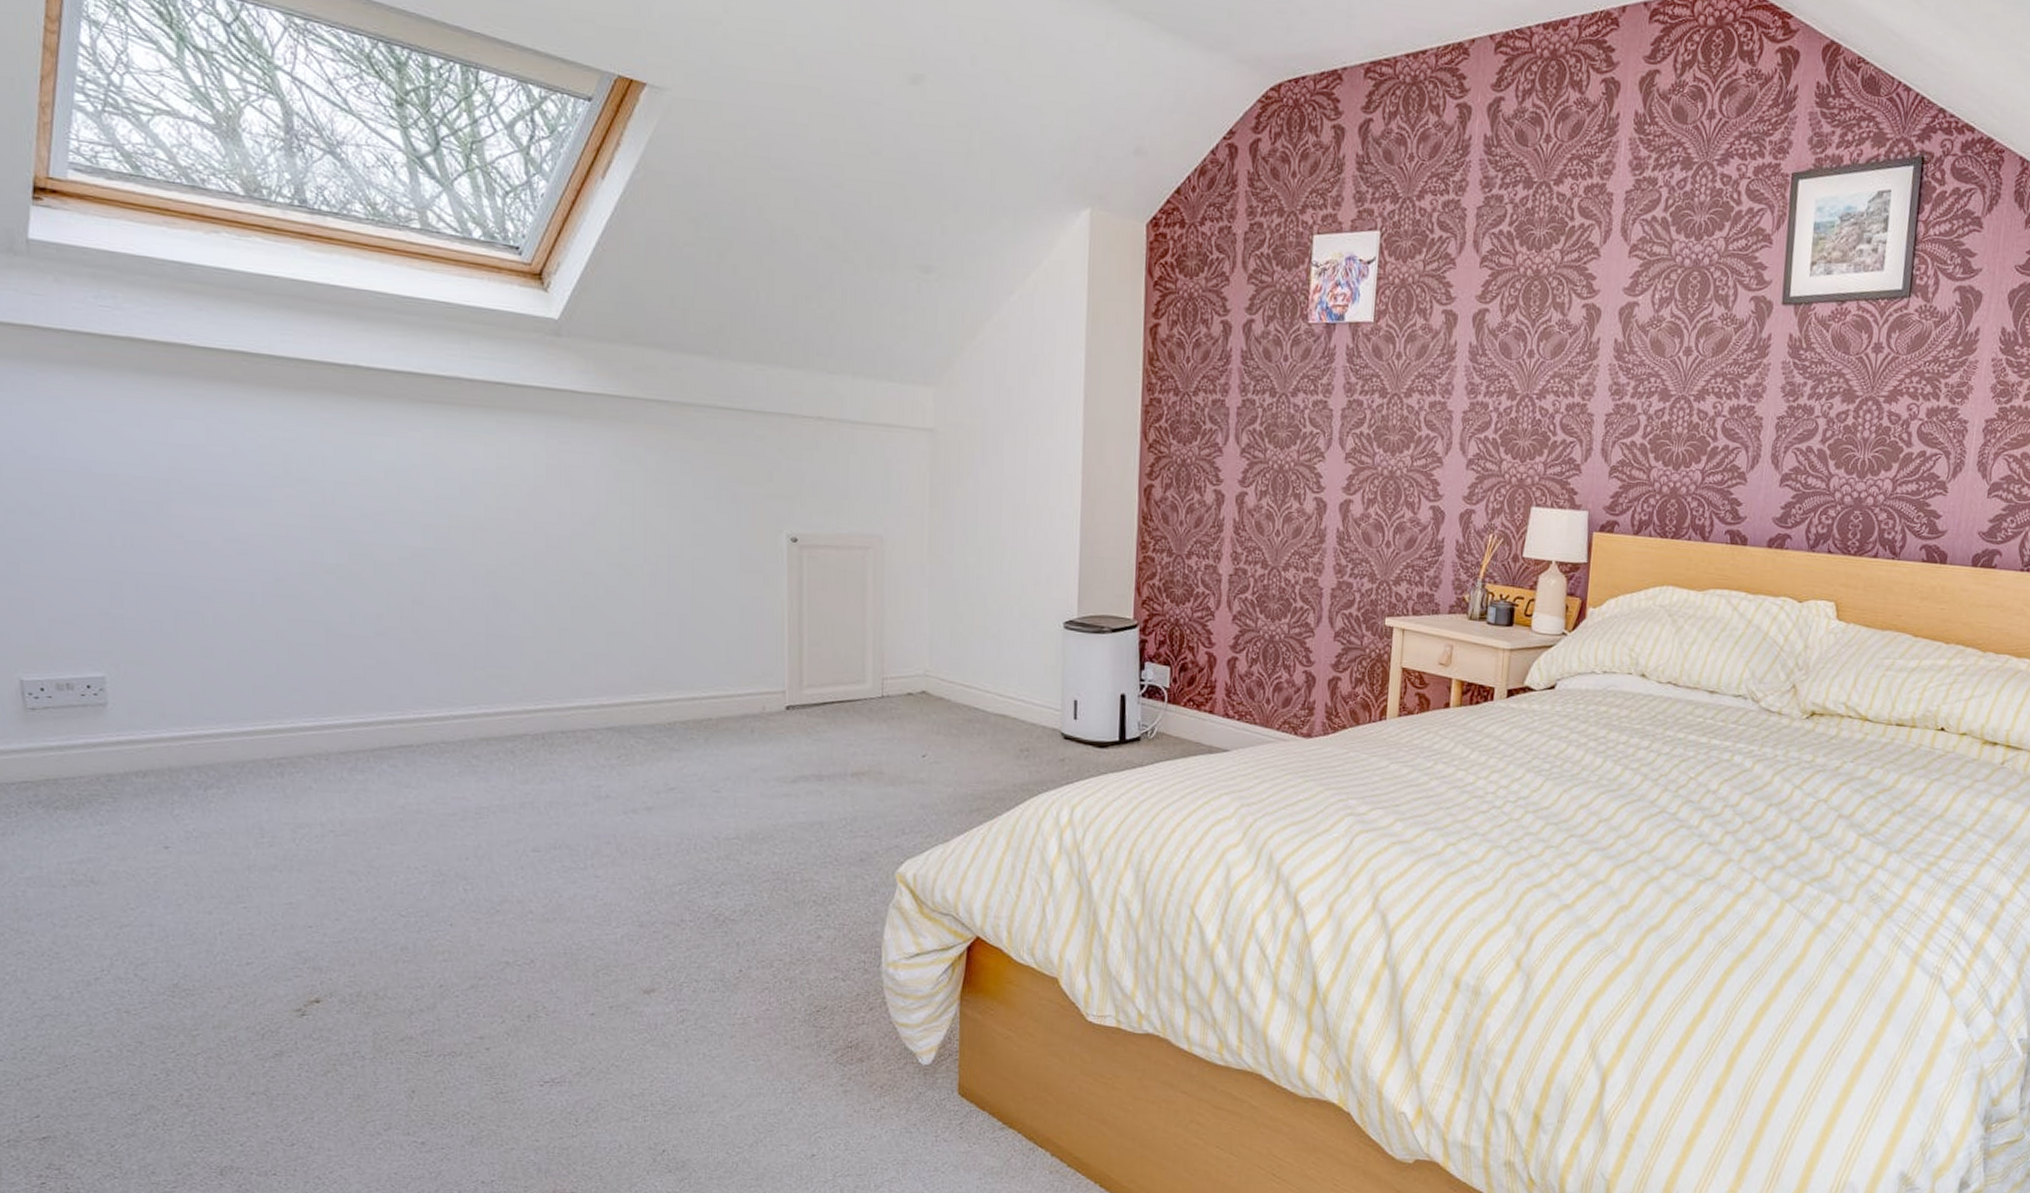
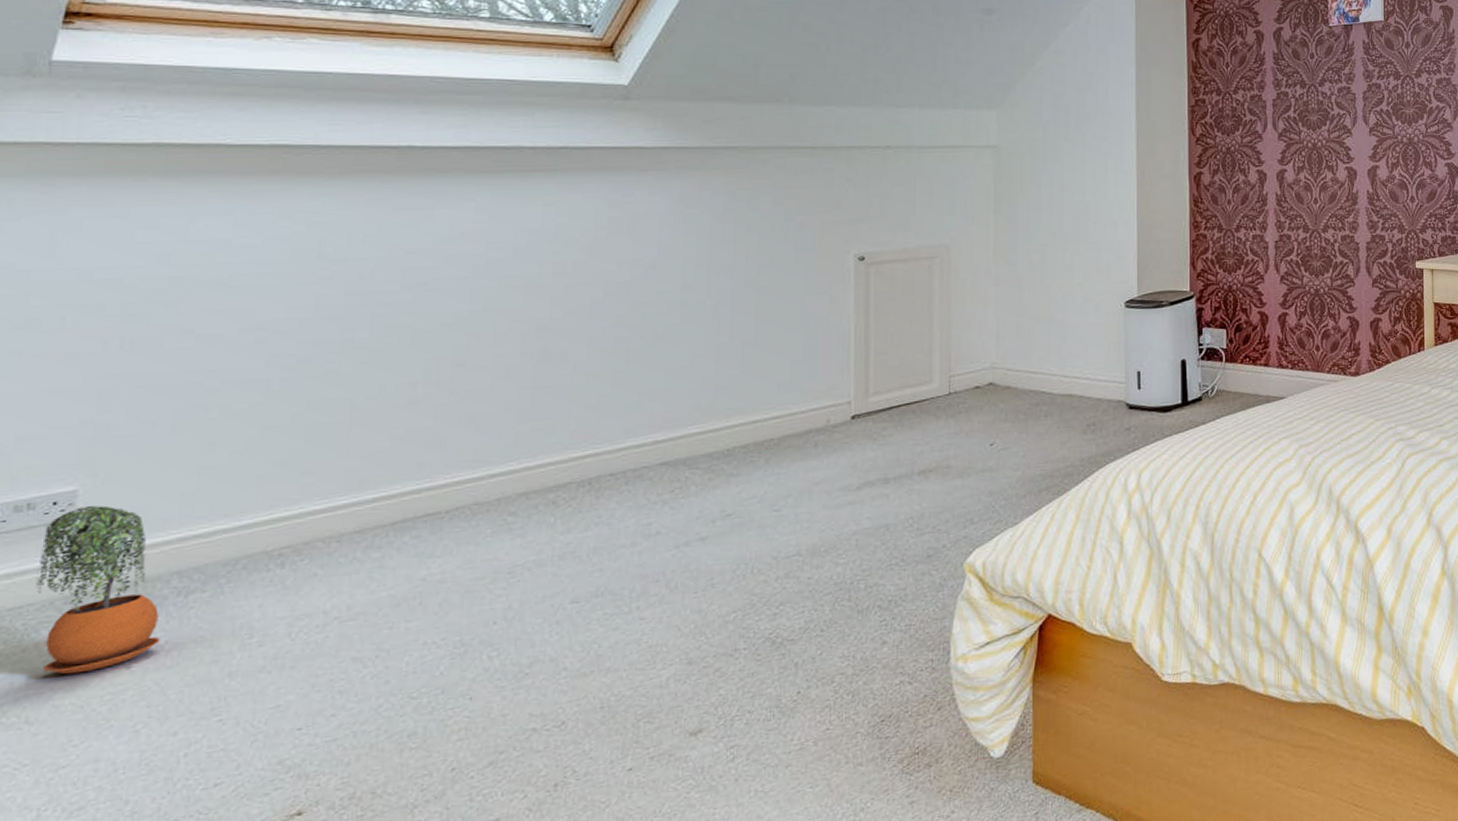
potted plant: none [83,692,189,846] -> present [36,505,160,675]

